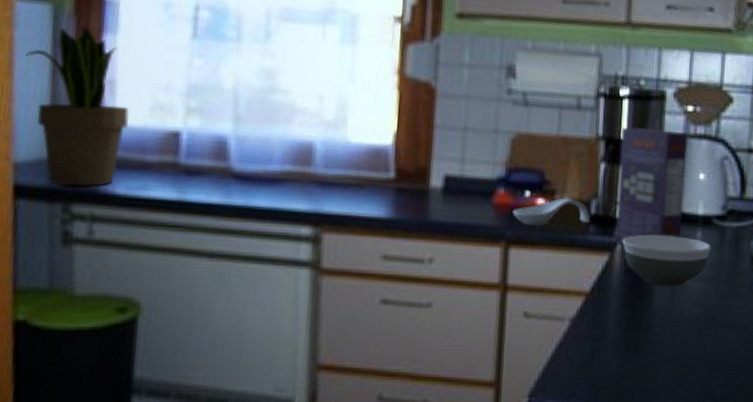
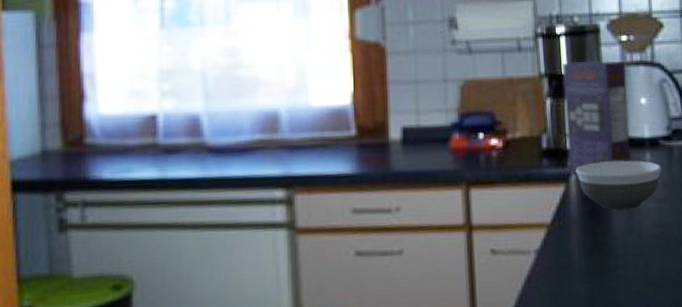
potted plant: present [26,26,129,186] -> none [14,28,109,177]
spoon rest: present [513,198,590,226] -> none [469,135,543,166]

